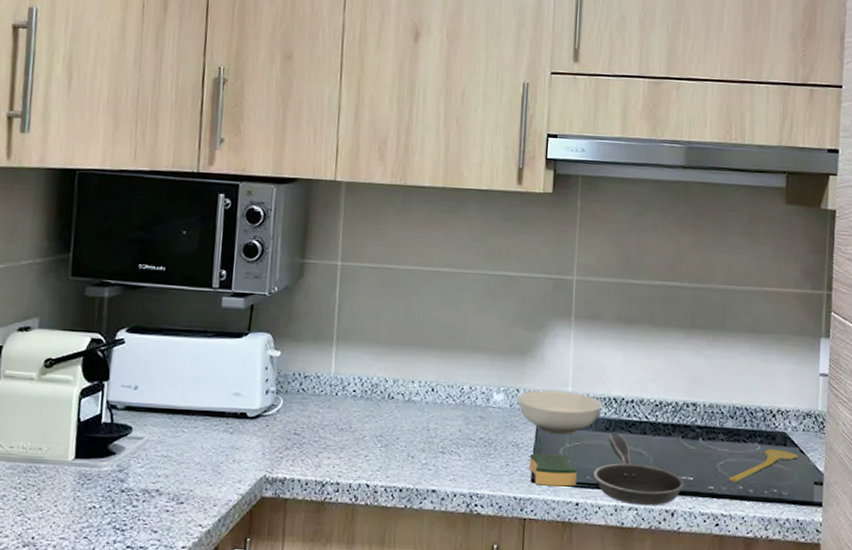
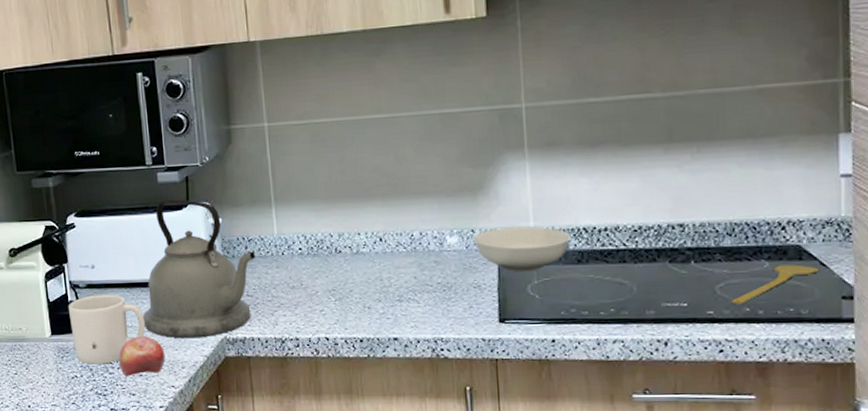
mug: none [98,418,183,496] -> present [68,294,146,364]
fruit: none [144,467,198,511] -> present [118,336,166,376]
kettle: none [180,325,310,475] -> present [143,198,256,339]
sponge: present [529,453,578,487] -> none [494,292,551,325]
frying pan: present [592,432,685,506] -> none [567,264,678,337]

